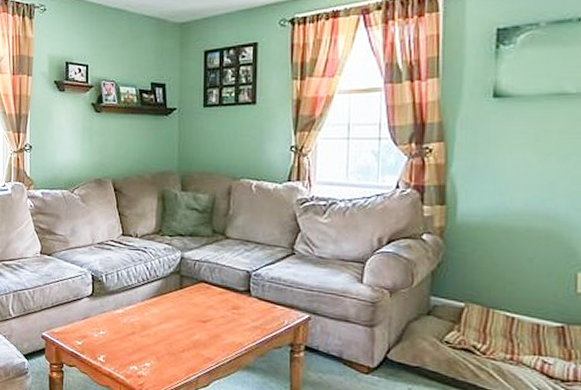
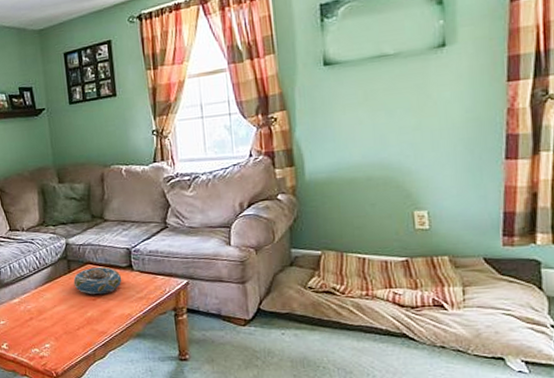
decorative bowl: none [184,287,238,317] -> present [73,266,122,295]

